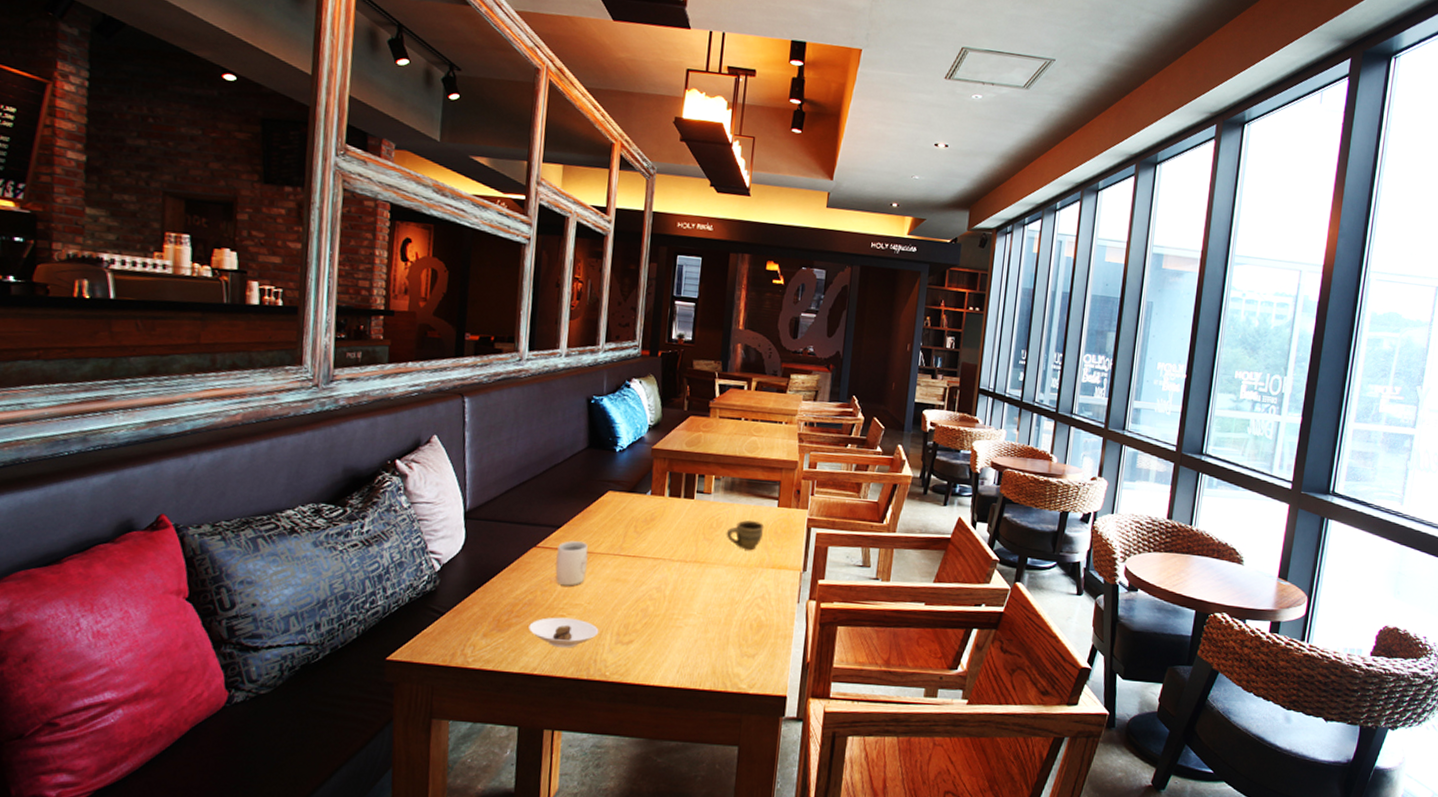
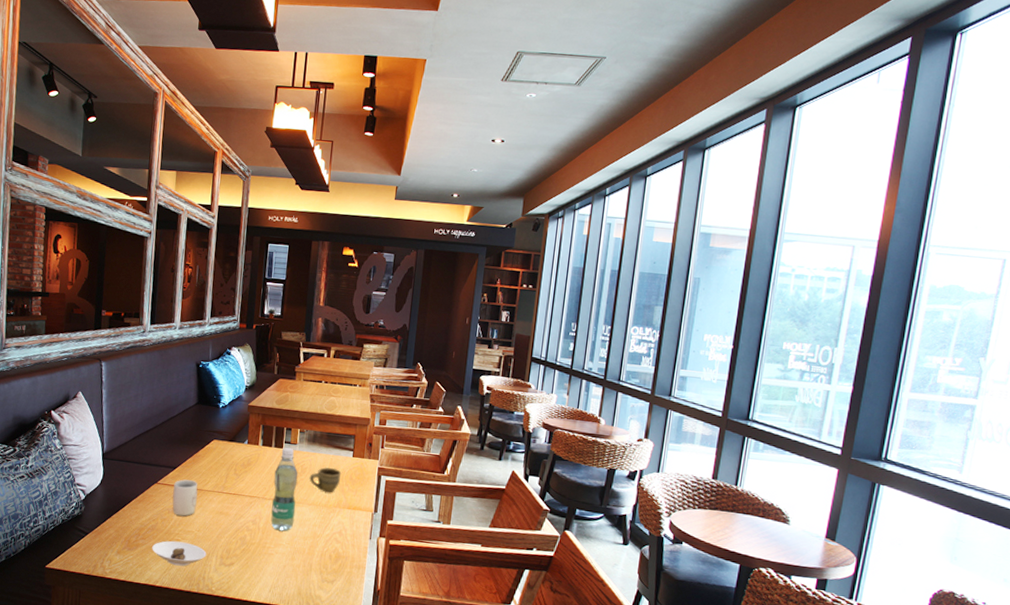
bottle: none [679,497,713,599] -> present [271,447,298,532]

